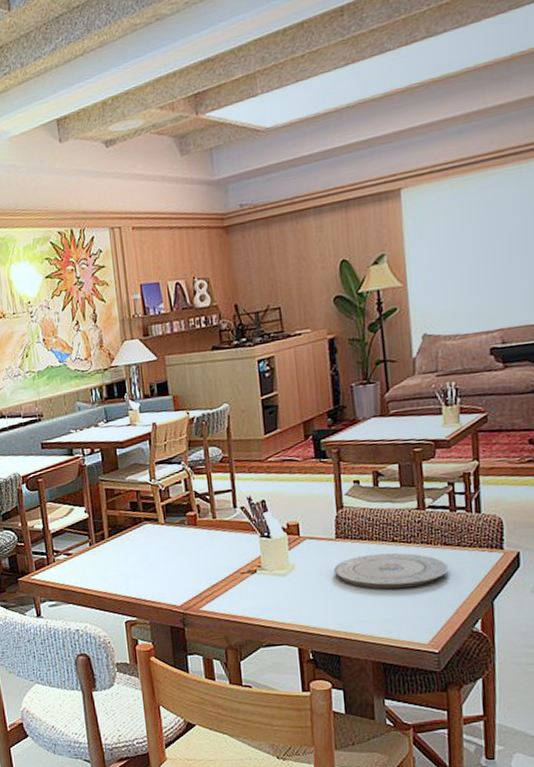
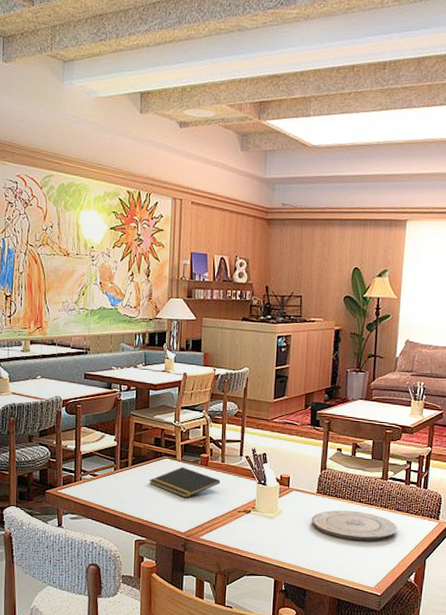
notepad: none [130,530,215,566] -> present [149,467,221,498]

